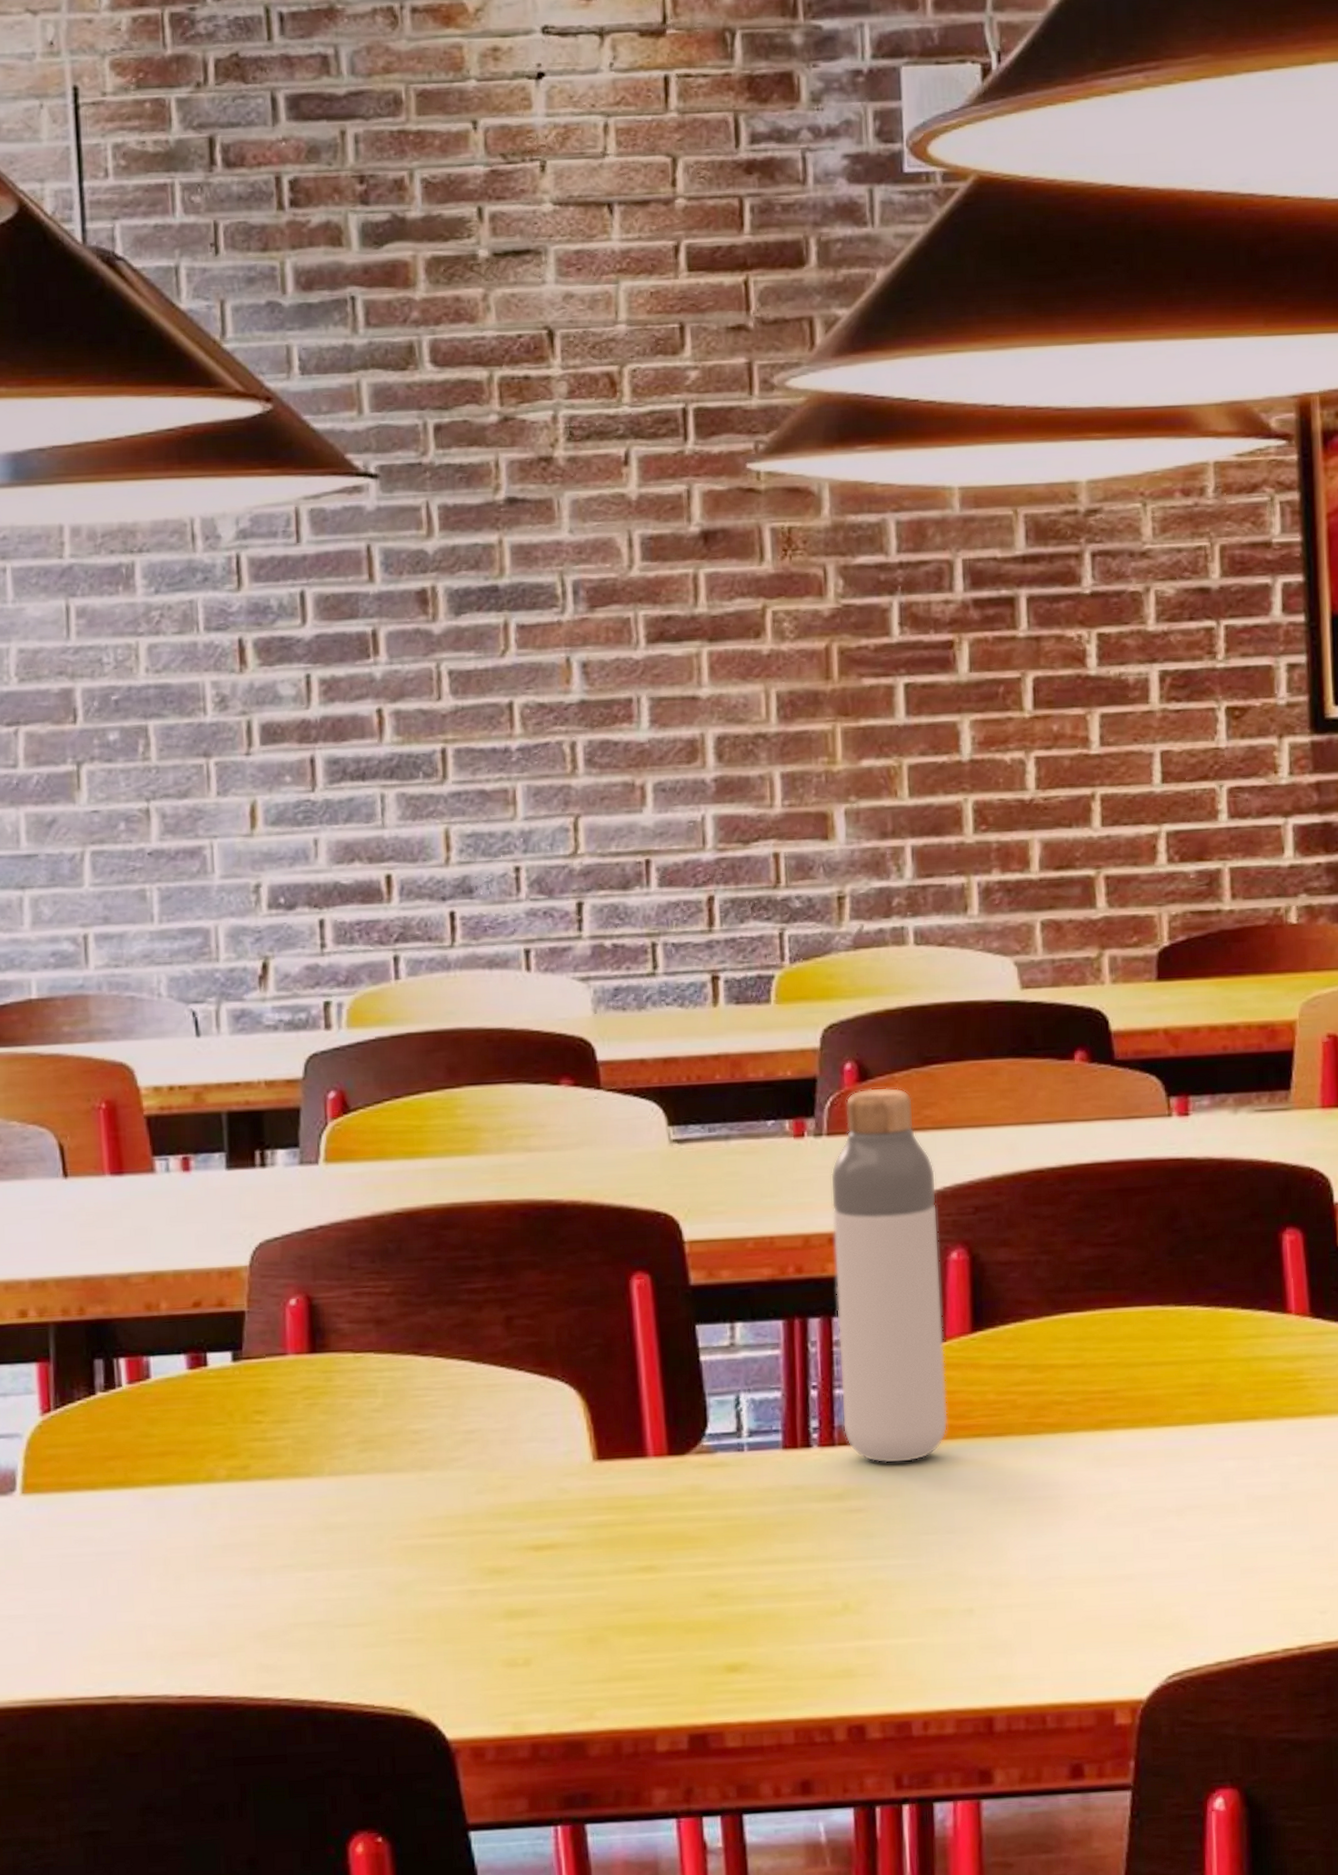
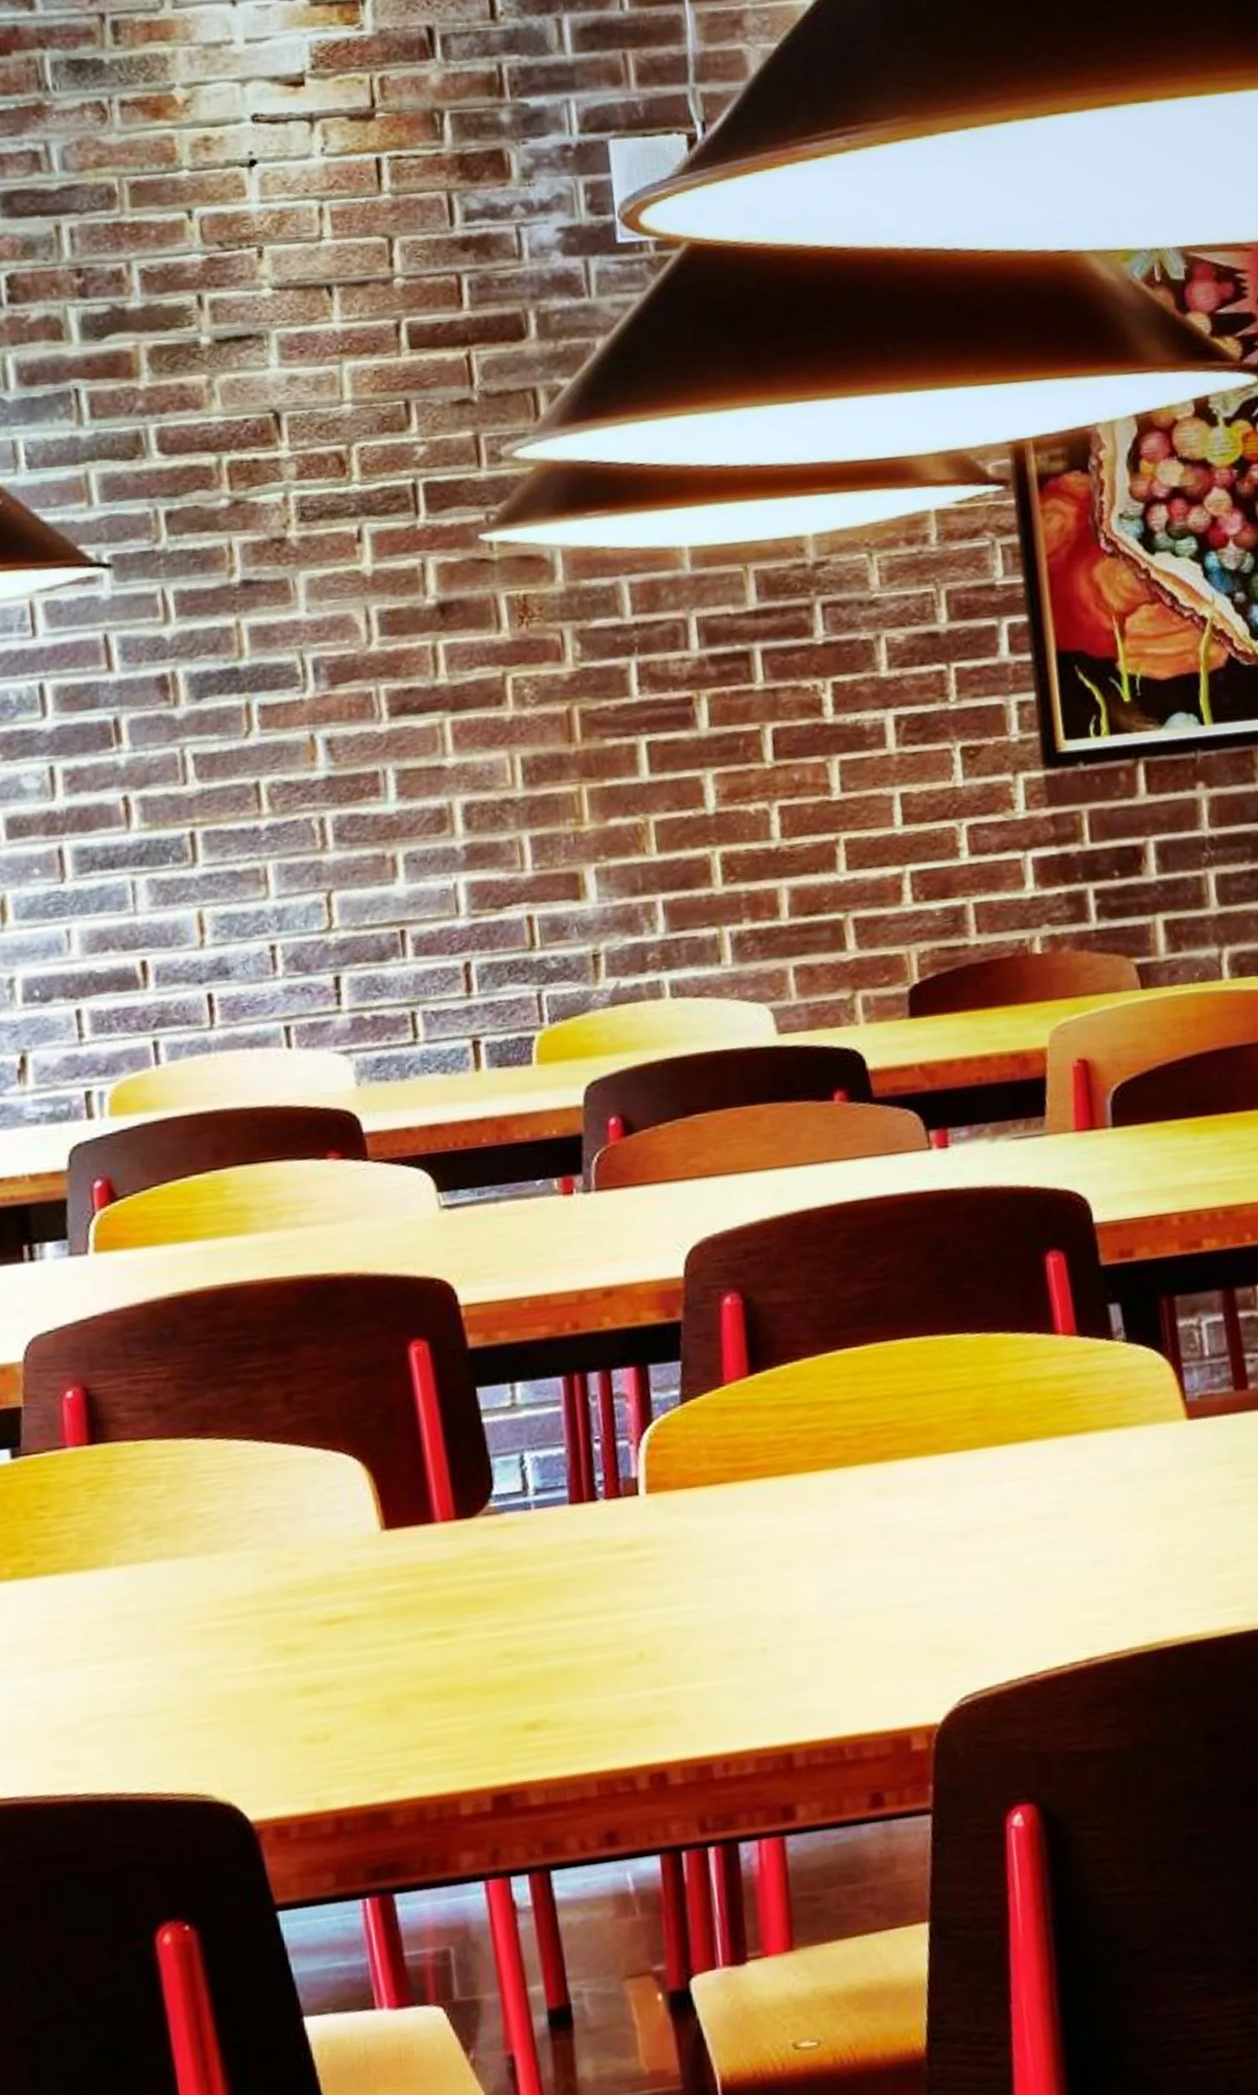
bottle: present [830,1087,948,1464] -> none [601,1139,731,1511]

